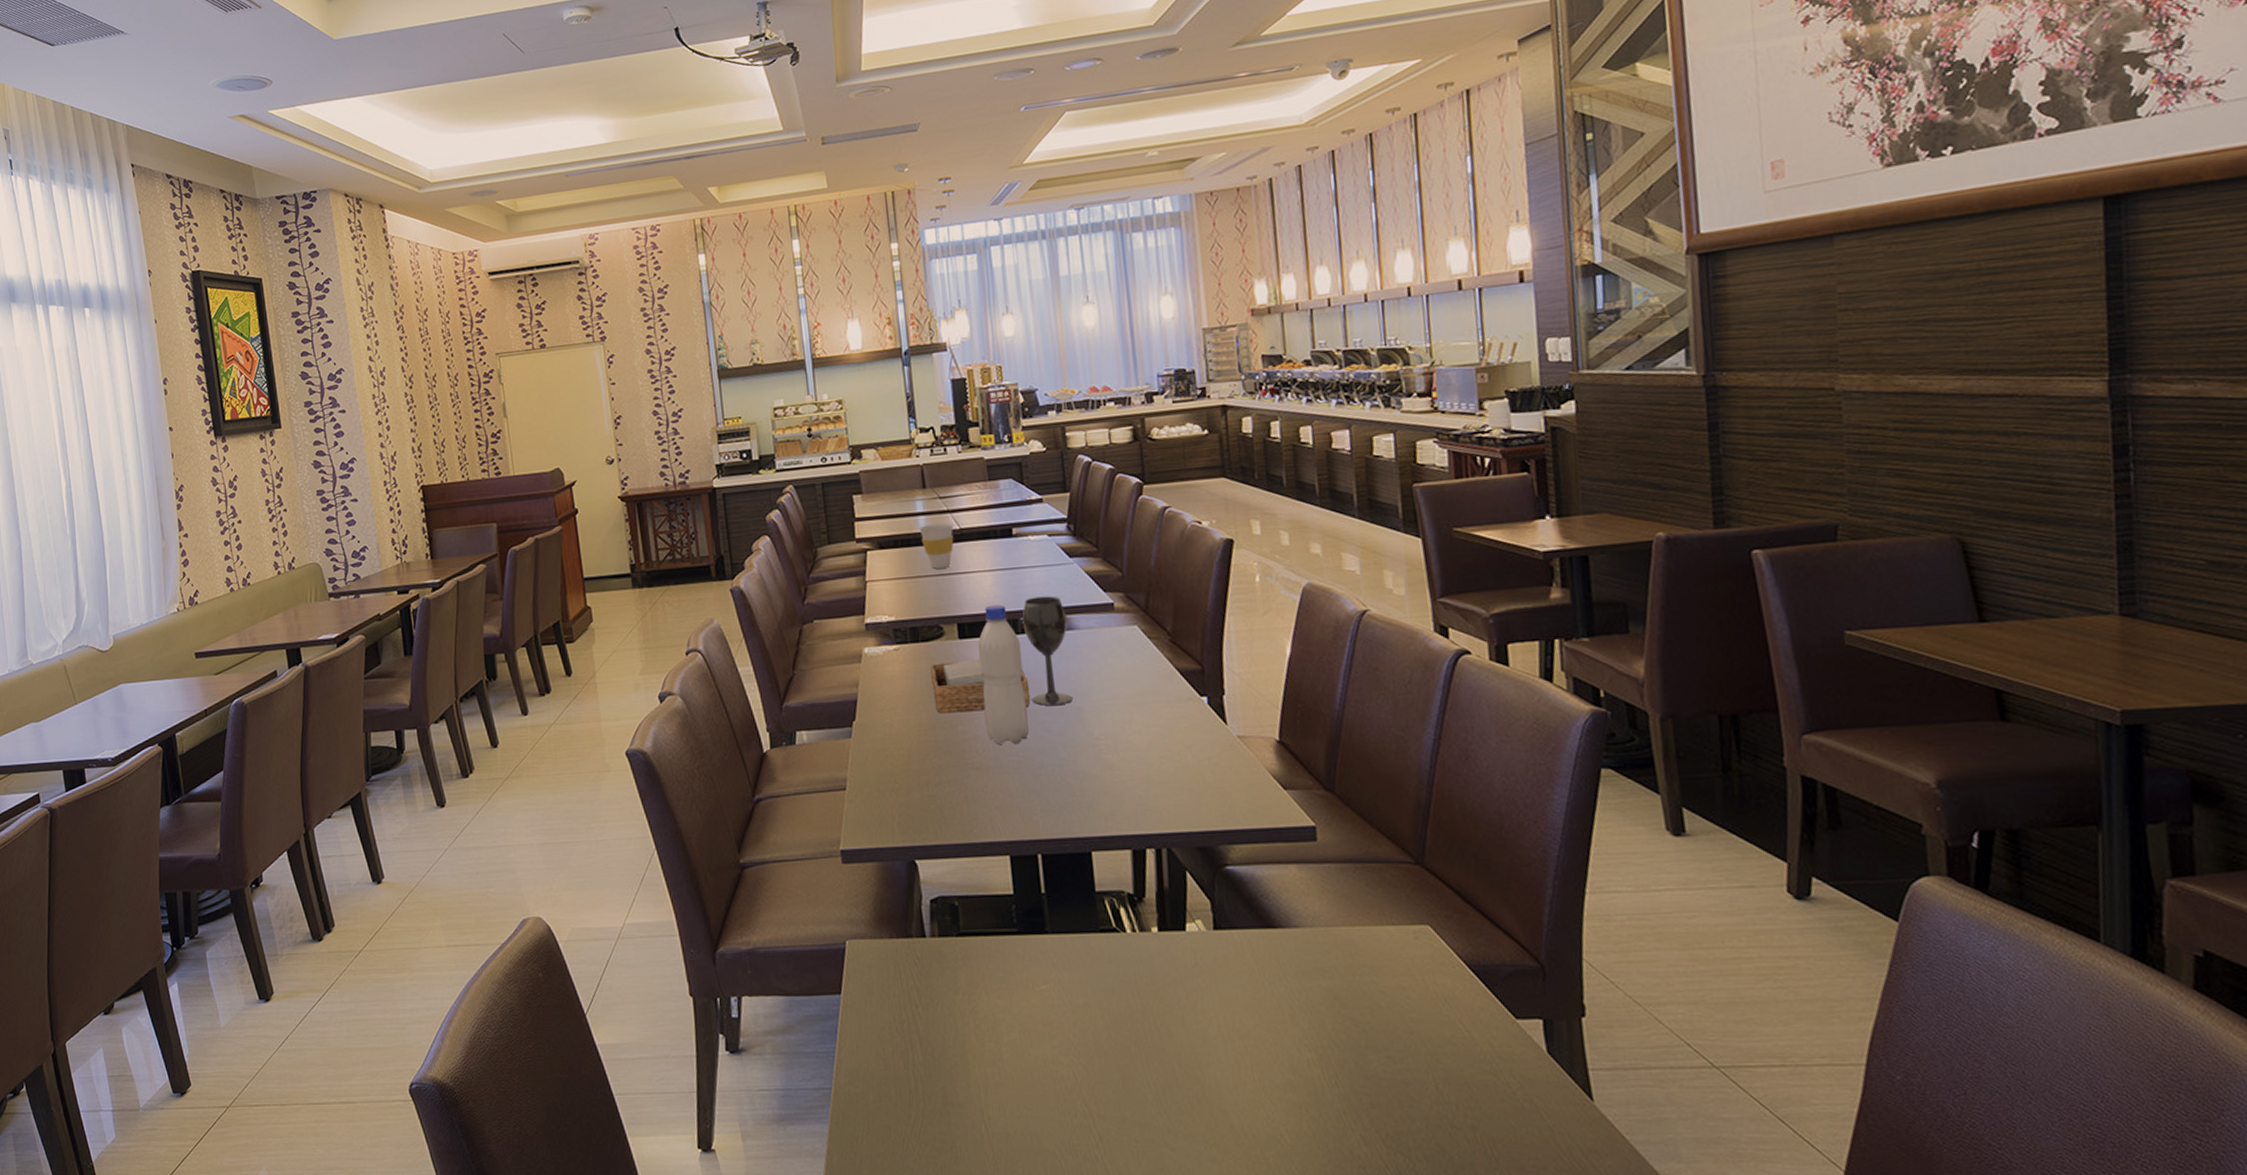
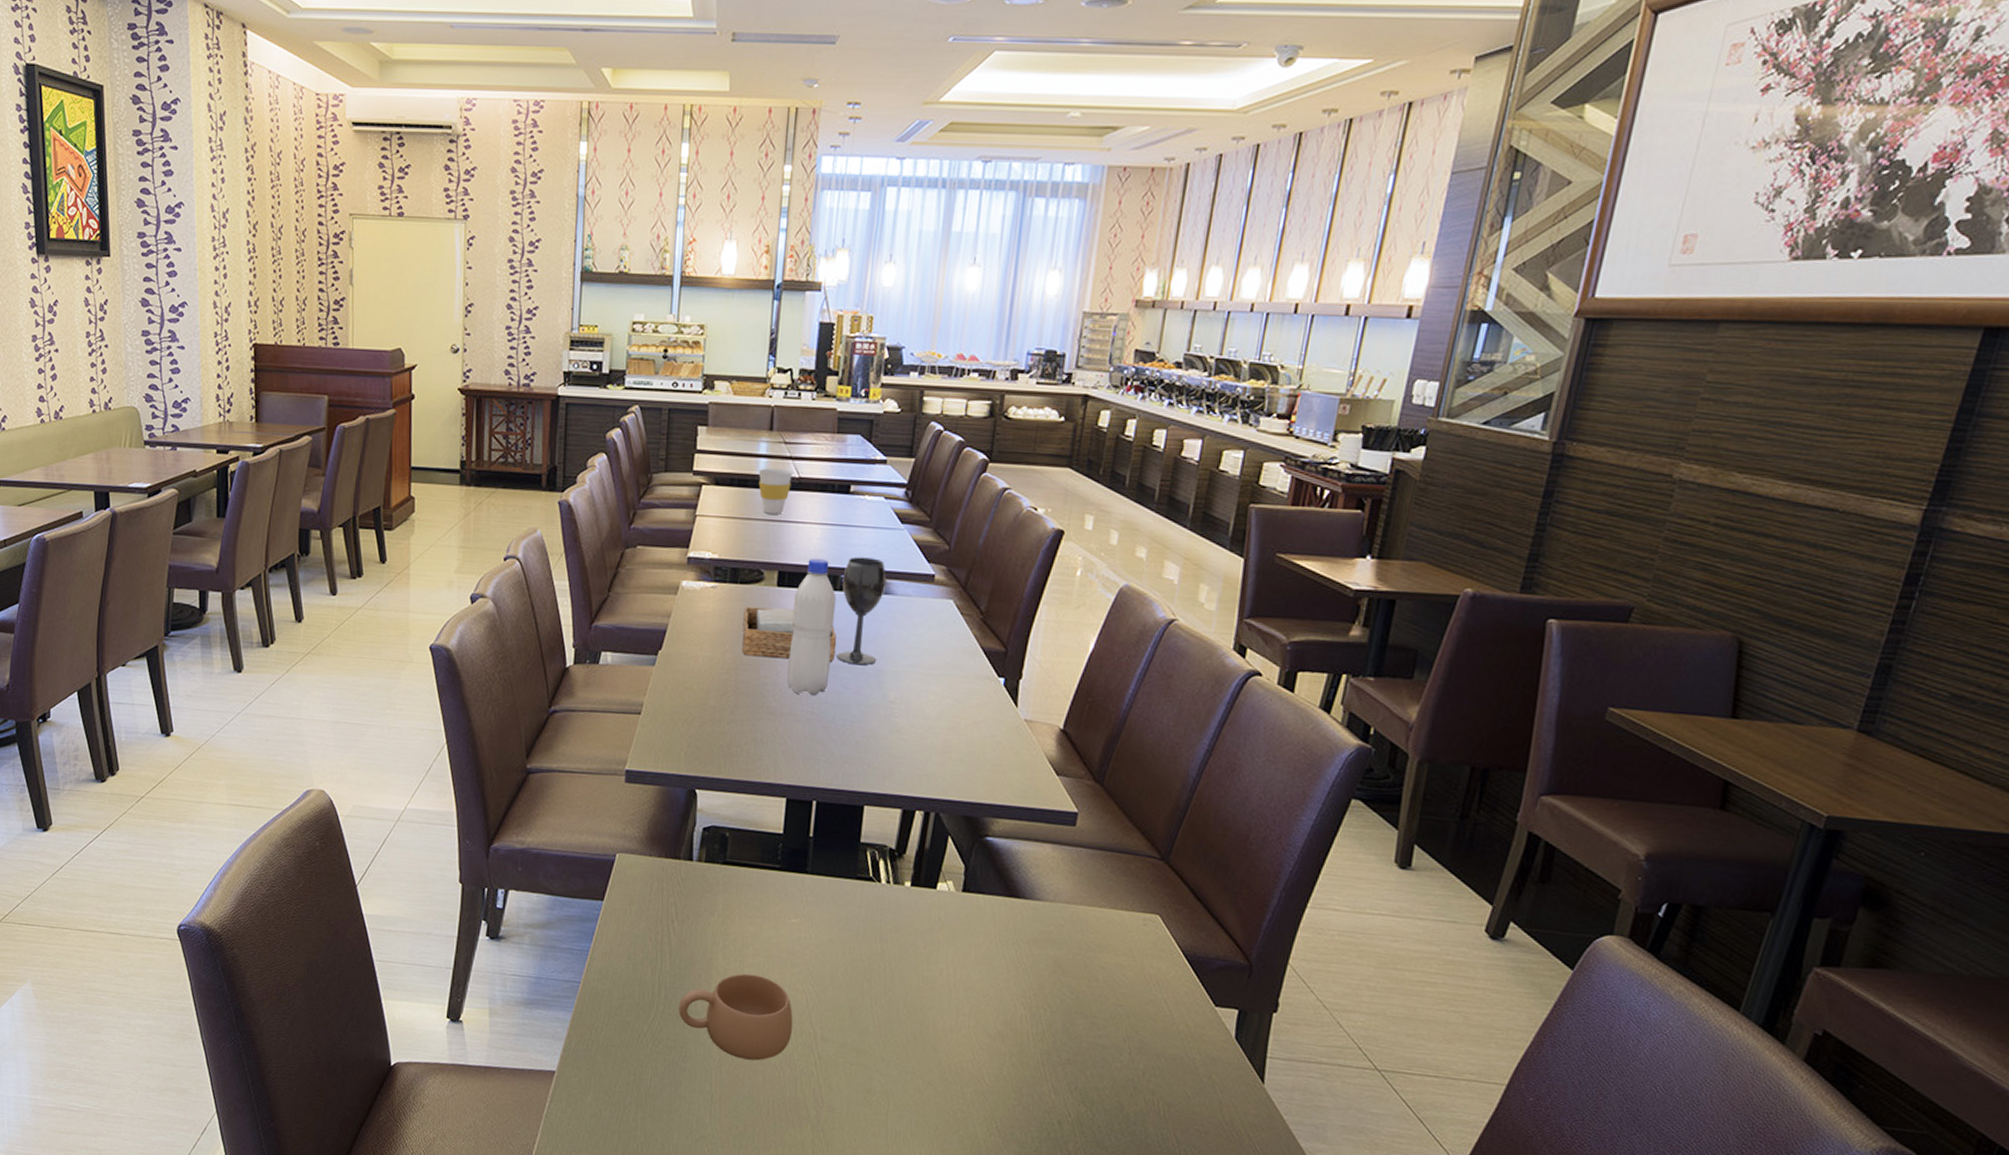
cup: none [939,1053,1066,1151] -> present [678,973,793,1061]

